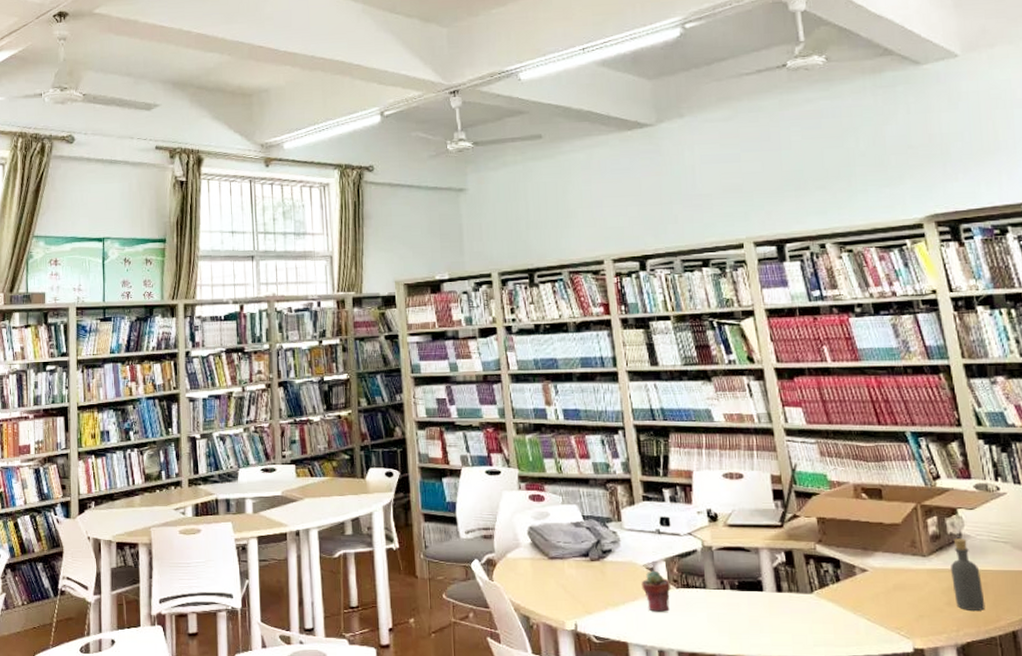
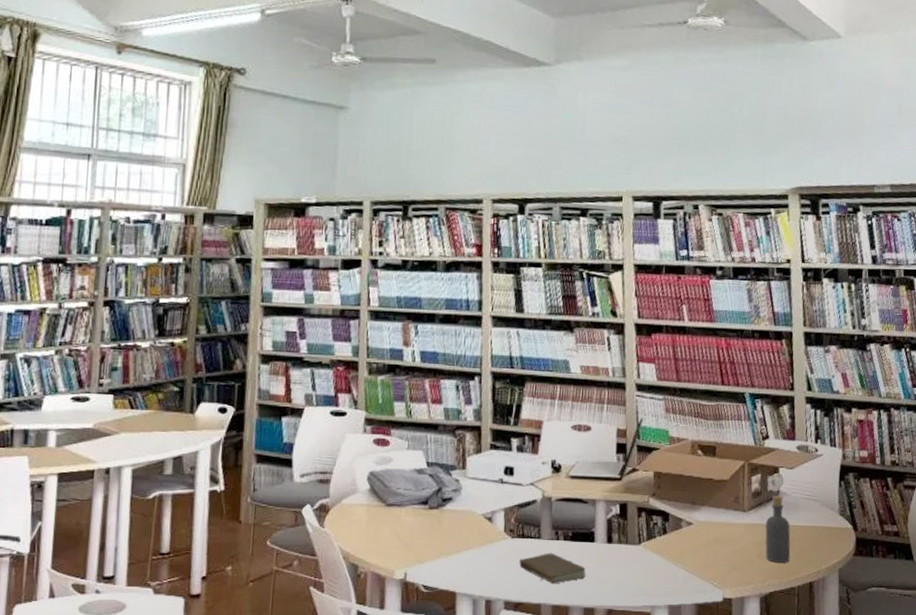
potted succulent: present [641,570,671,612] -> none [477,520,507,562]
book: none [687,602,760,634] -> present [519,553,586,584]

